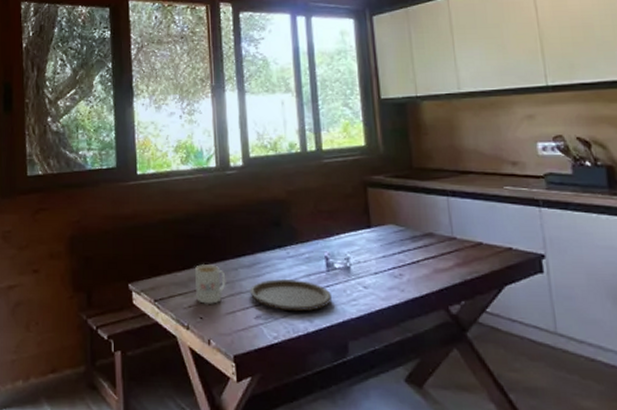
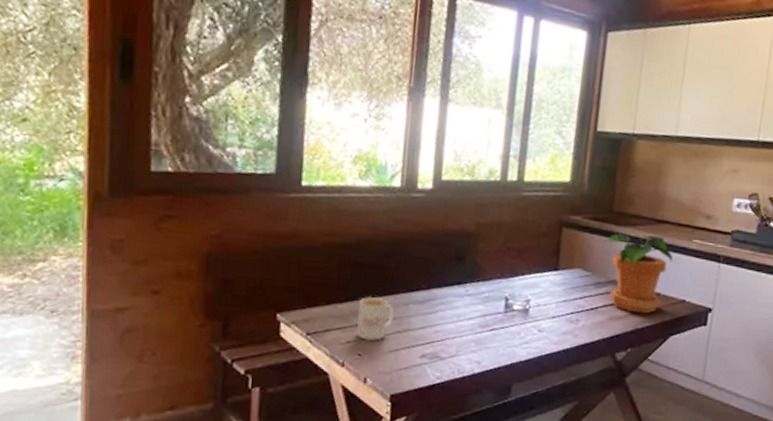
plate: present [249,279,333,312] -> none [418,317,505,352]
potted plant: none [411,187,488,264] -> present [604,233,673,314]

